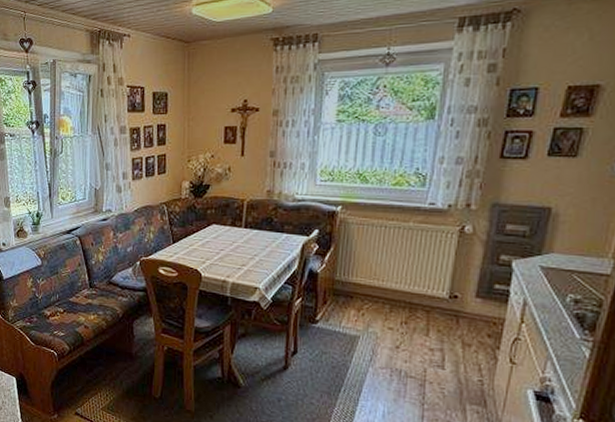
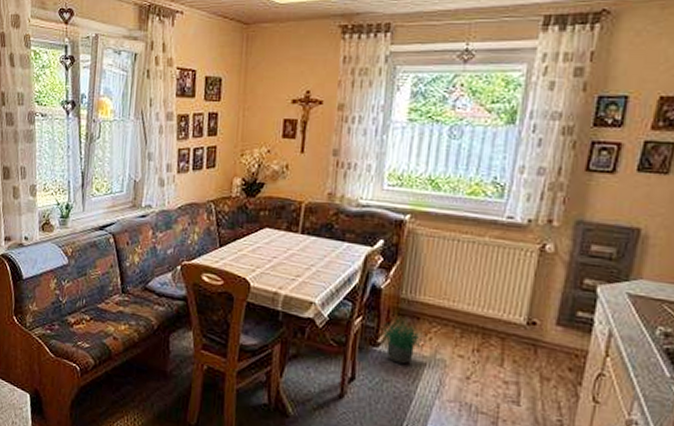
potted plant: none [317,297,360,338] -> present [379,317,427,364]

